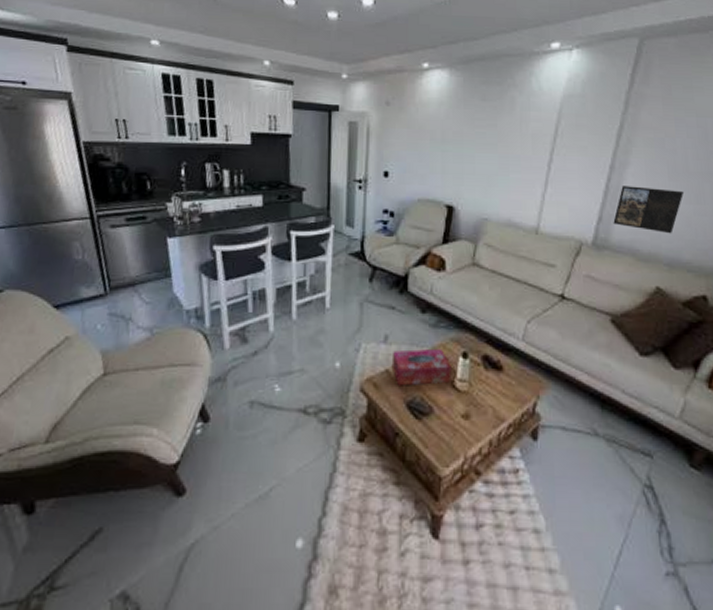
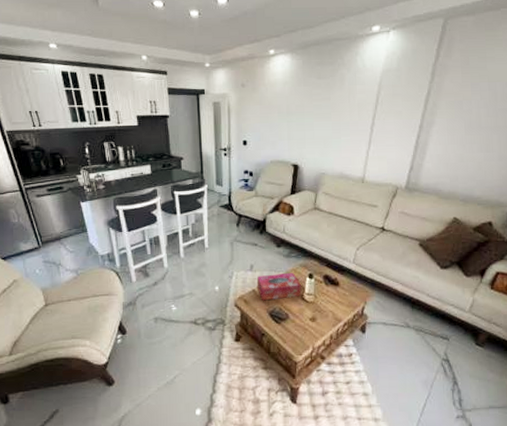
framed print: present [613,186,685,234] -> none [421,141,477,177]

